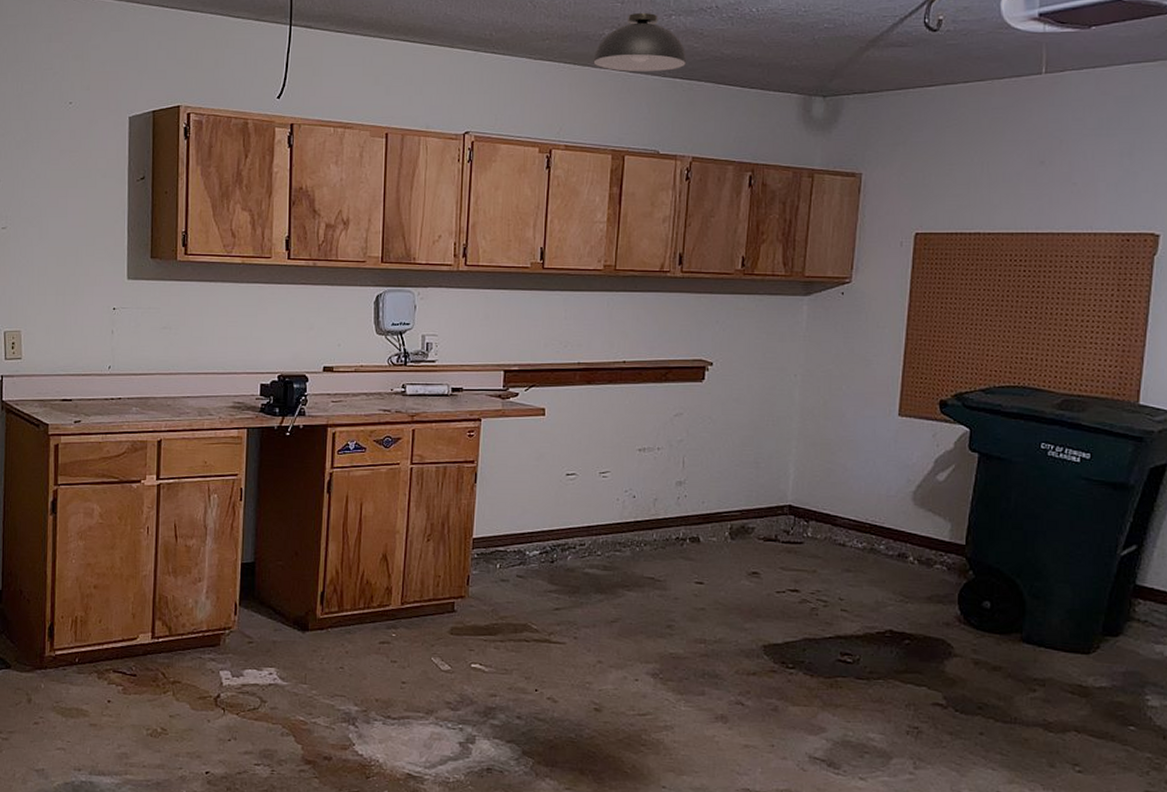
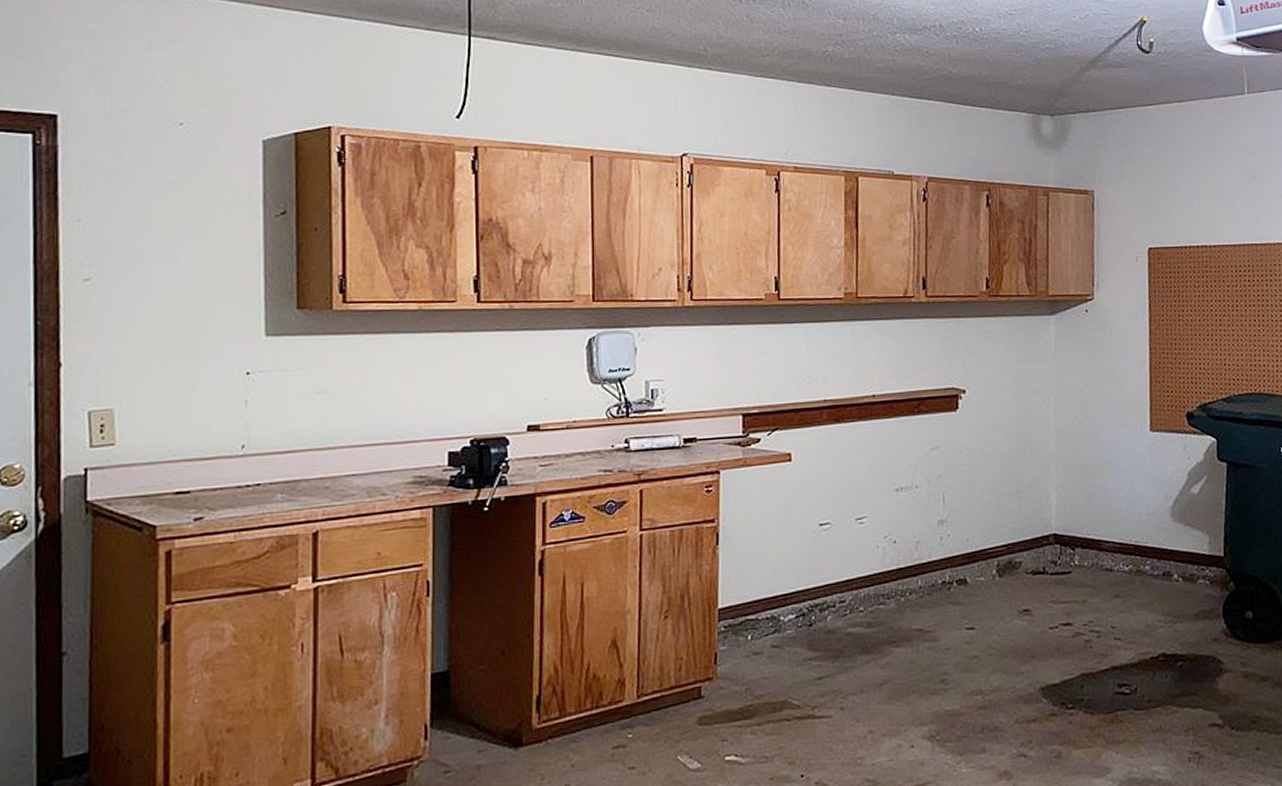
light fixture: present [593,13,687,72] -> none [818,30,915,91]

